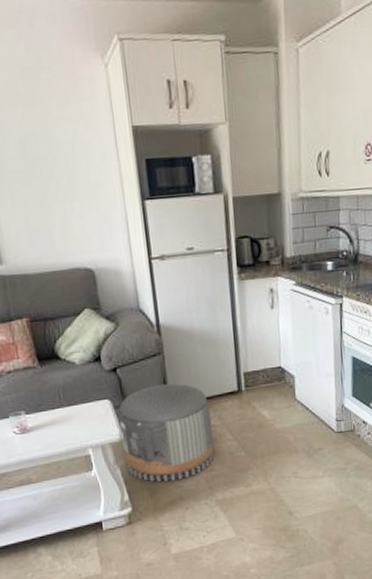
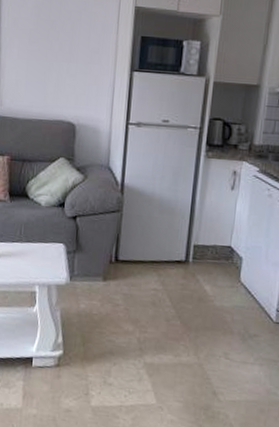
pouf: present [119,383,214,483] -> none [66,239,156,335]

